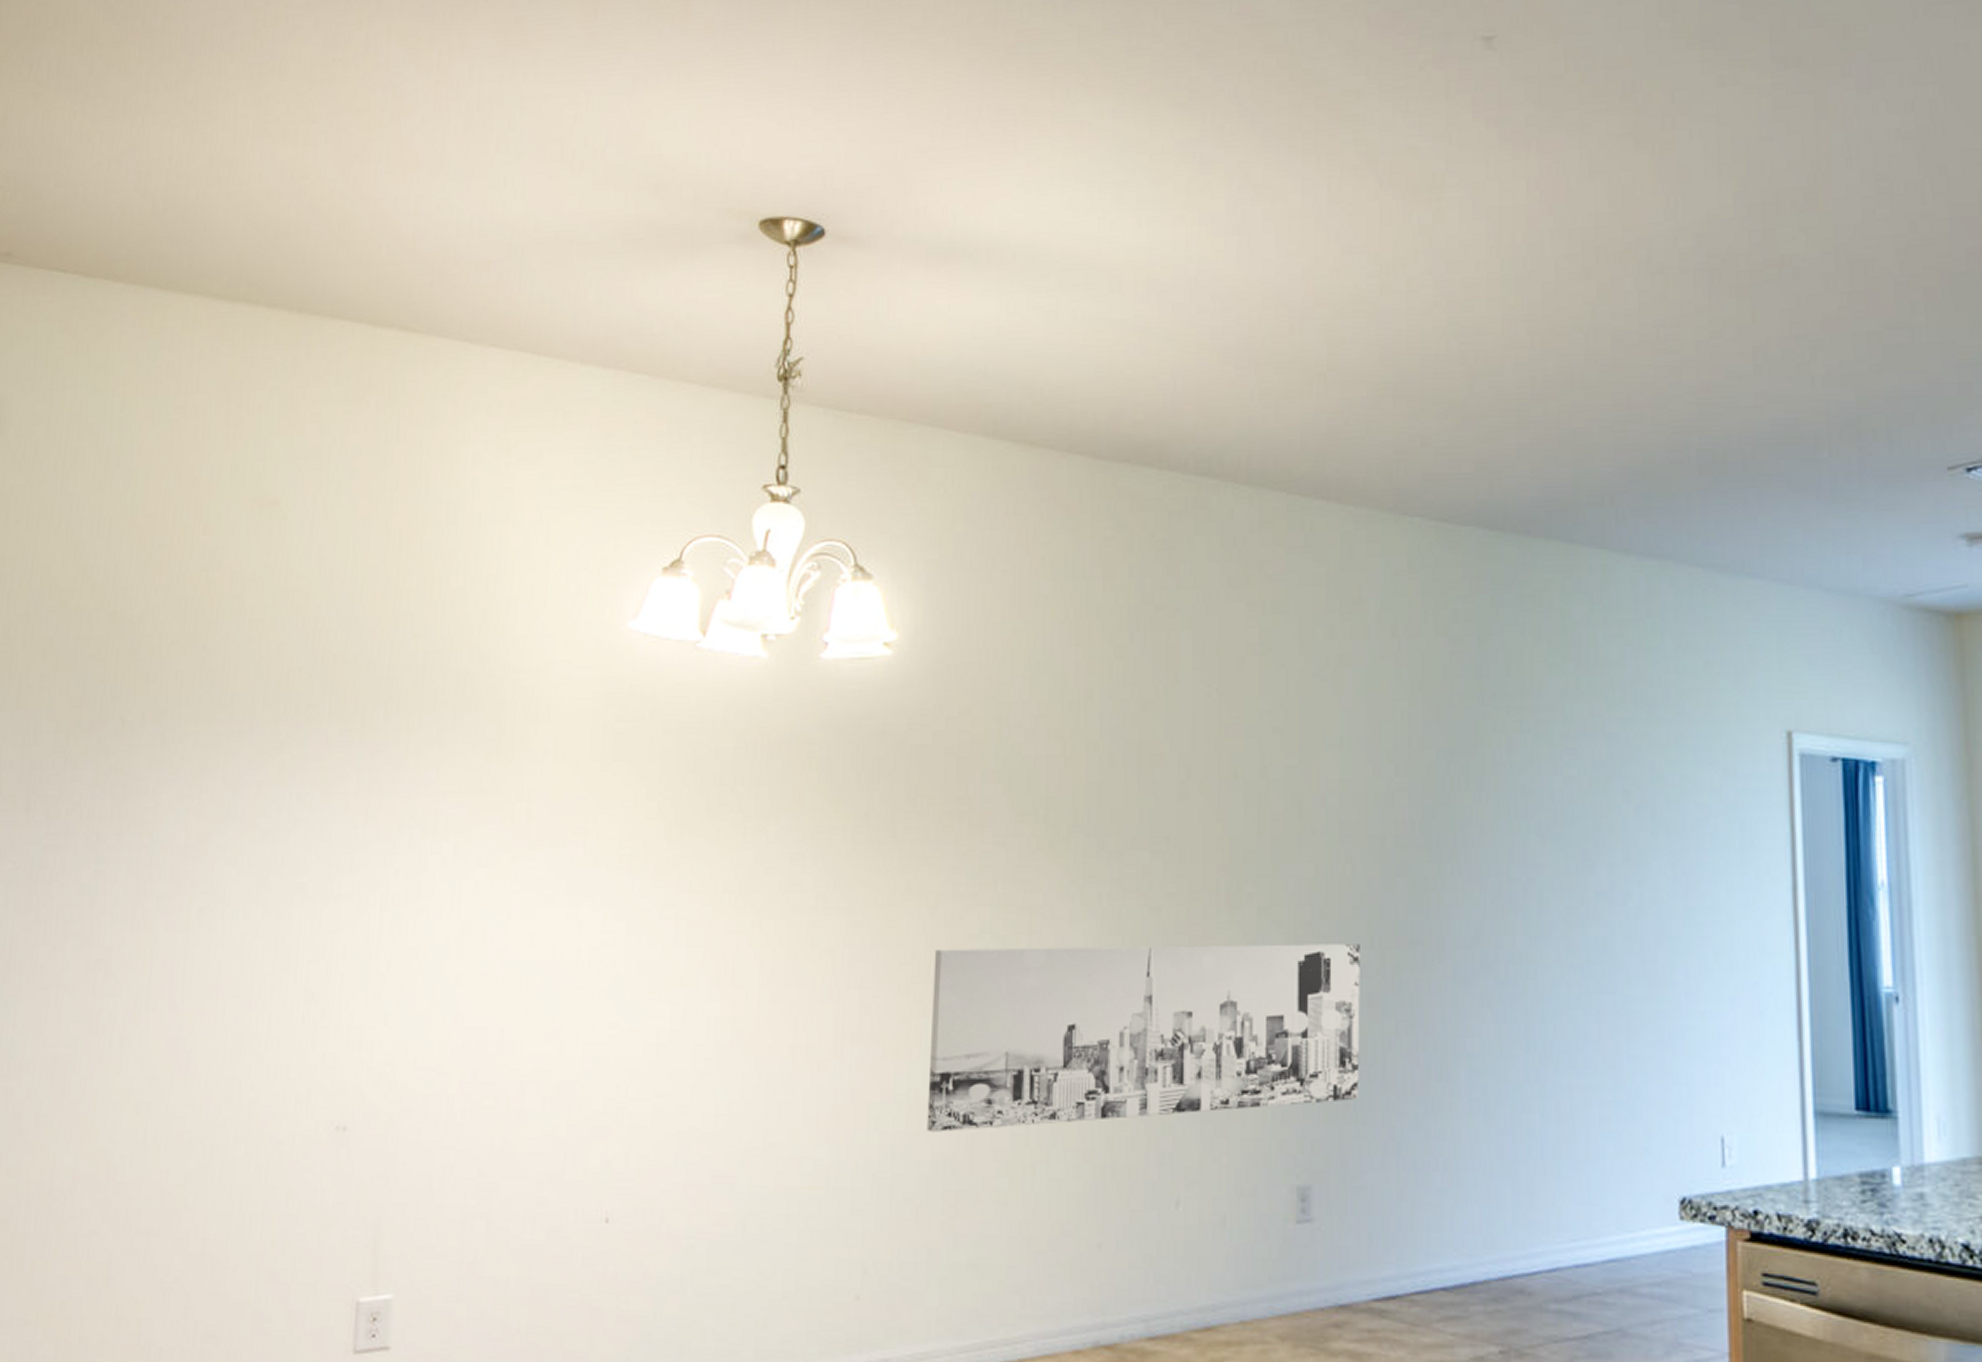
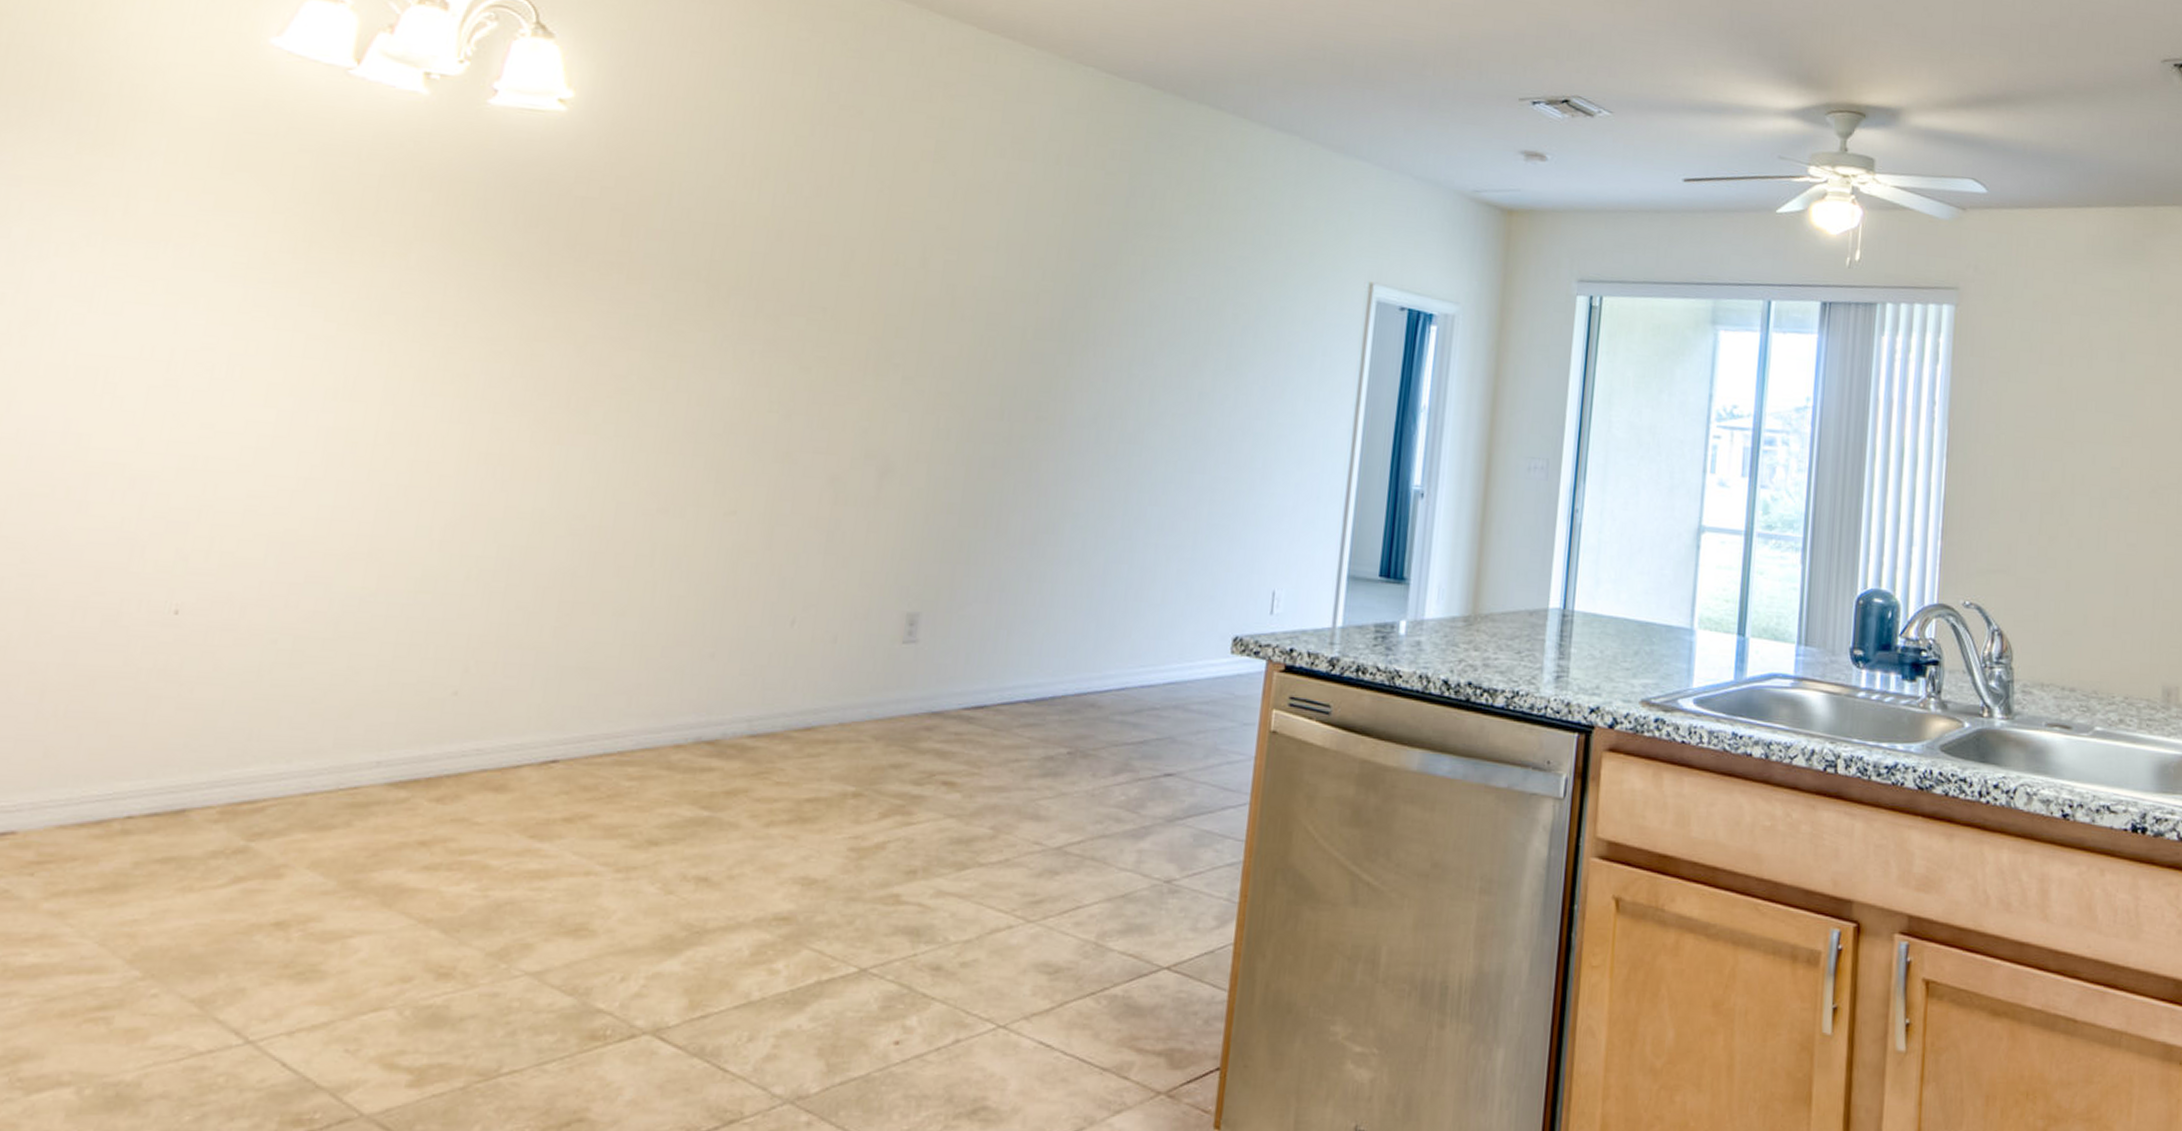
wall art: present [926,944,1360,1132] -> none [548,385,992,549]

